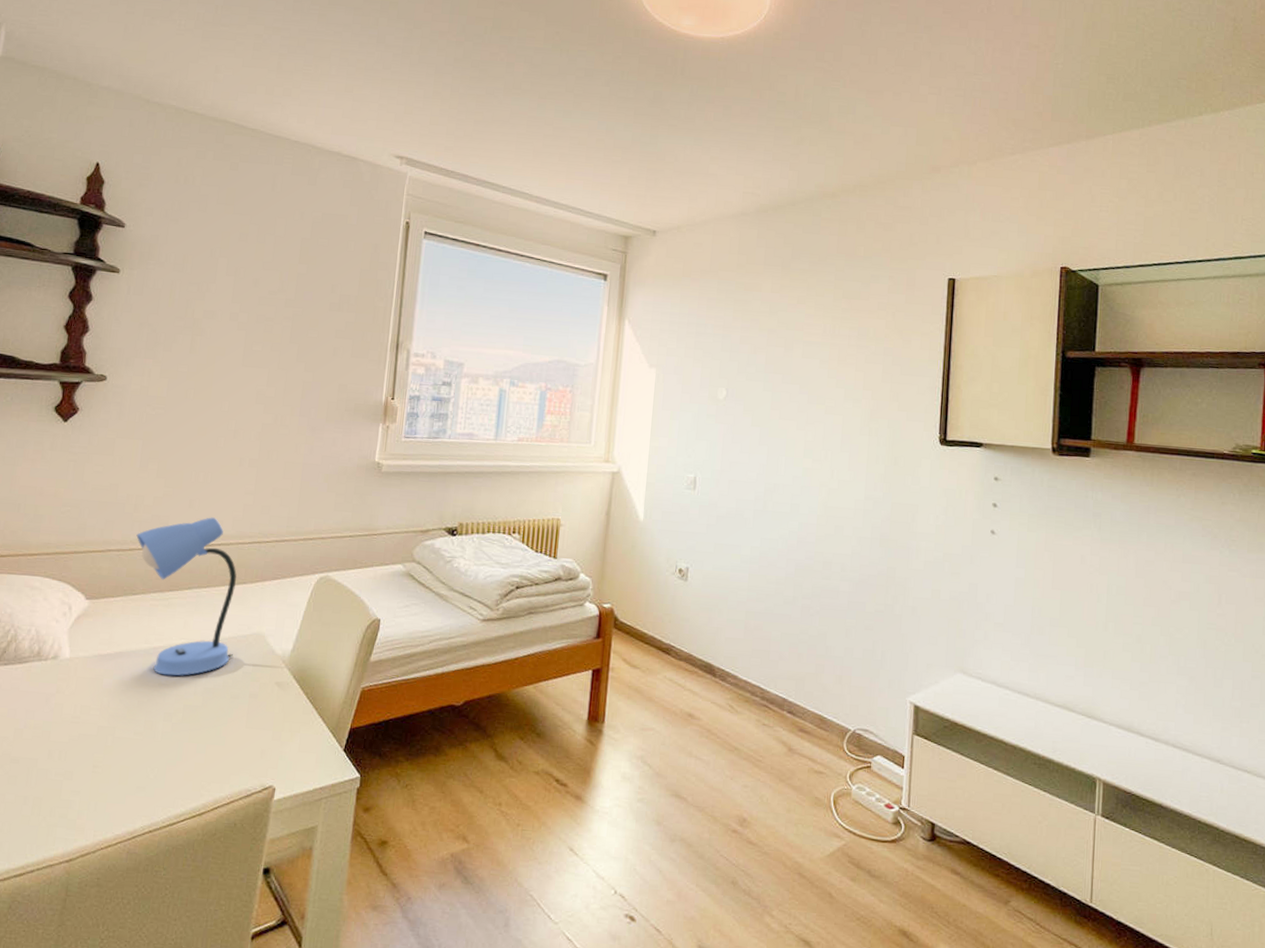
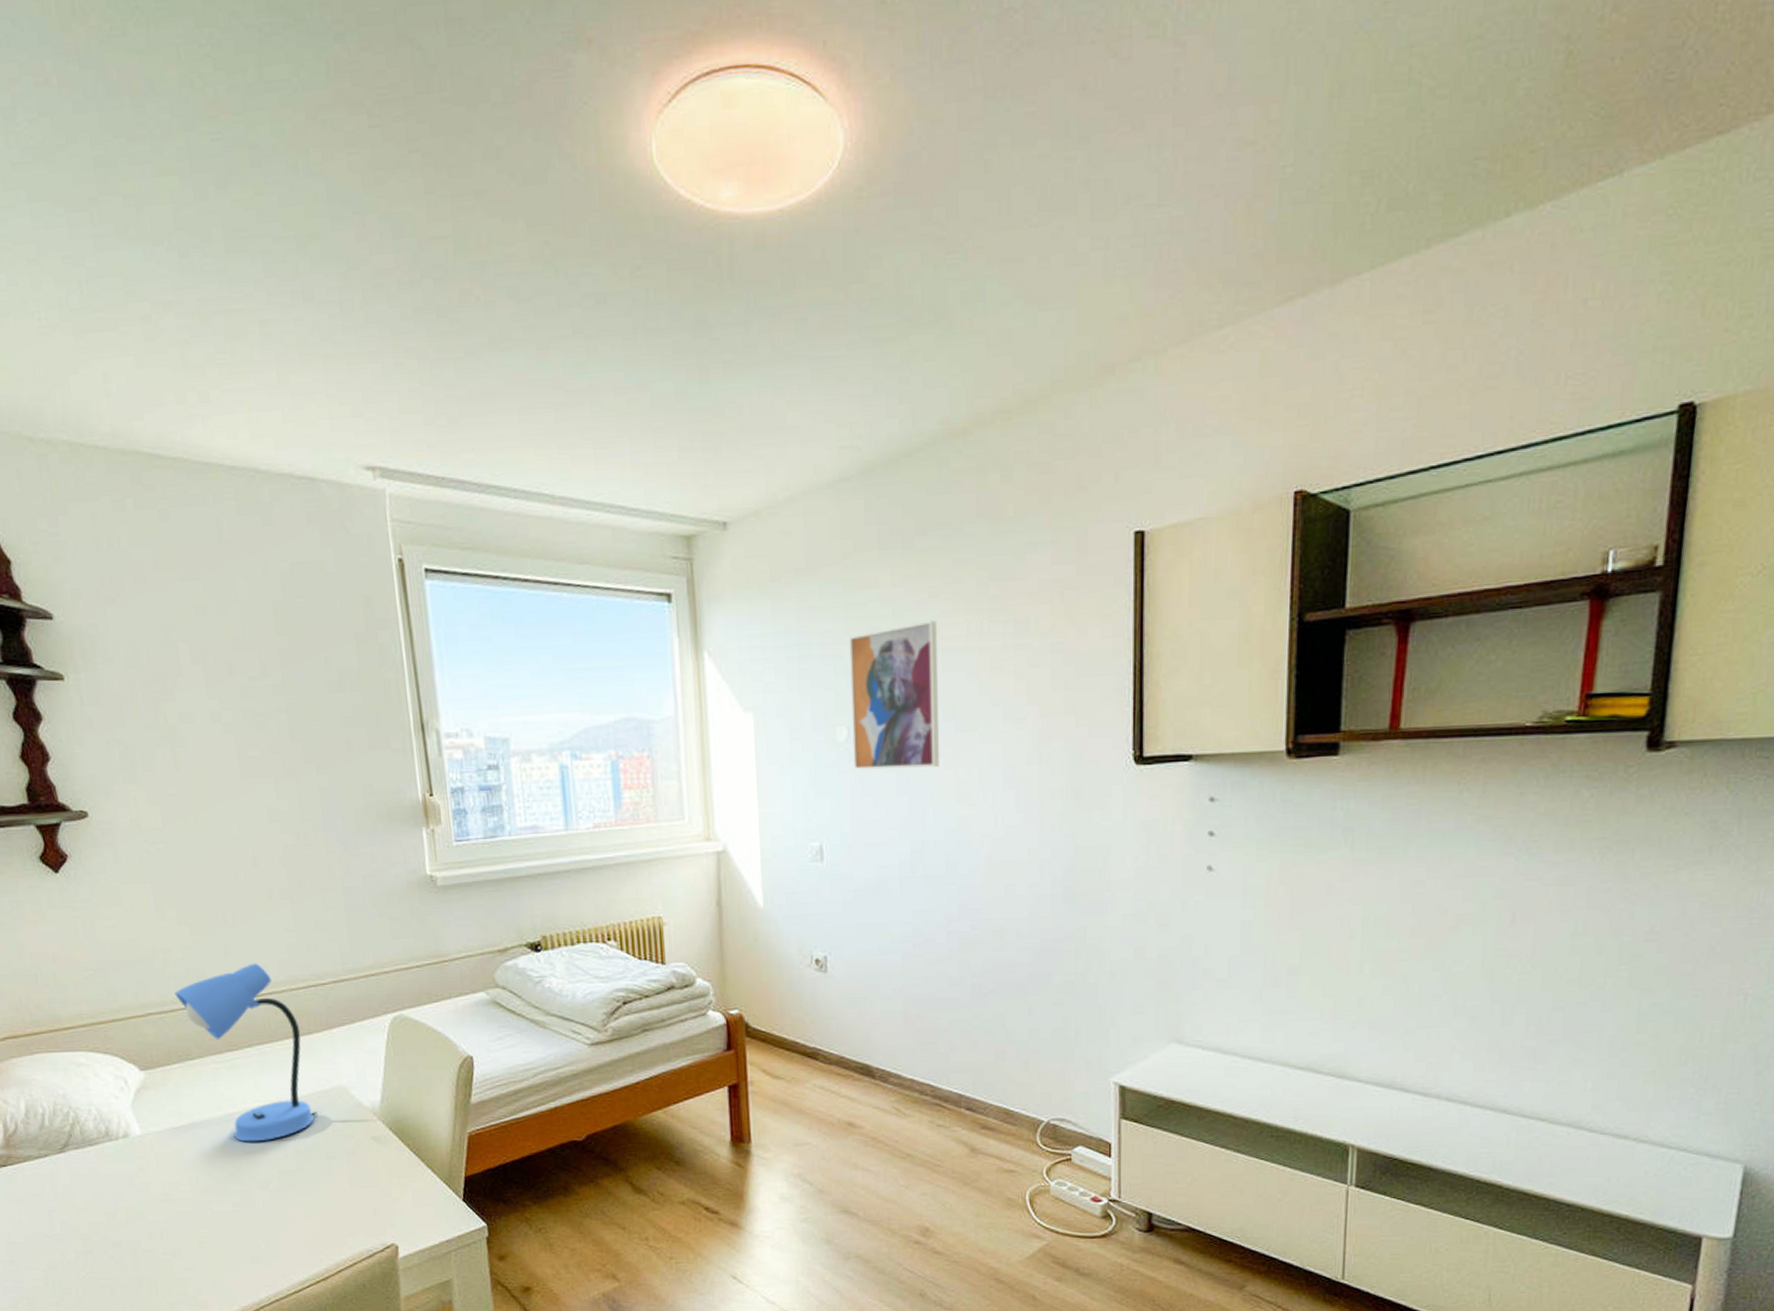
wall art: none [727,319,802,428] -> present [848,620,939,771]

